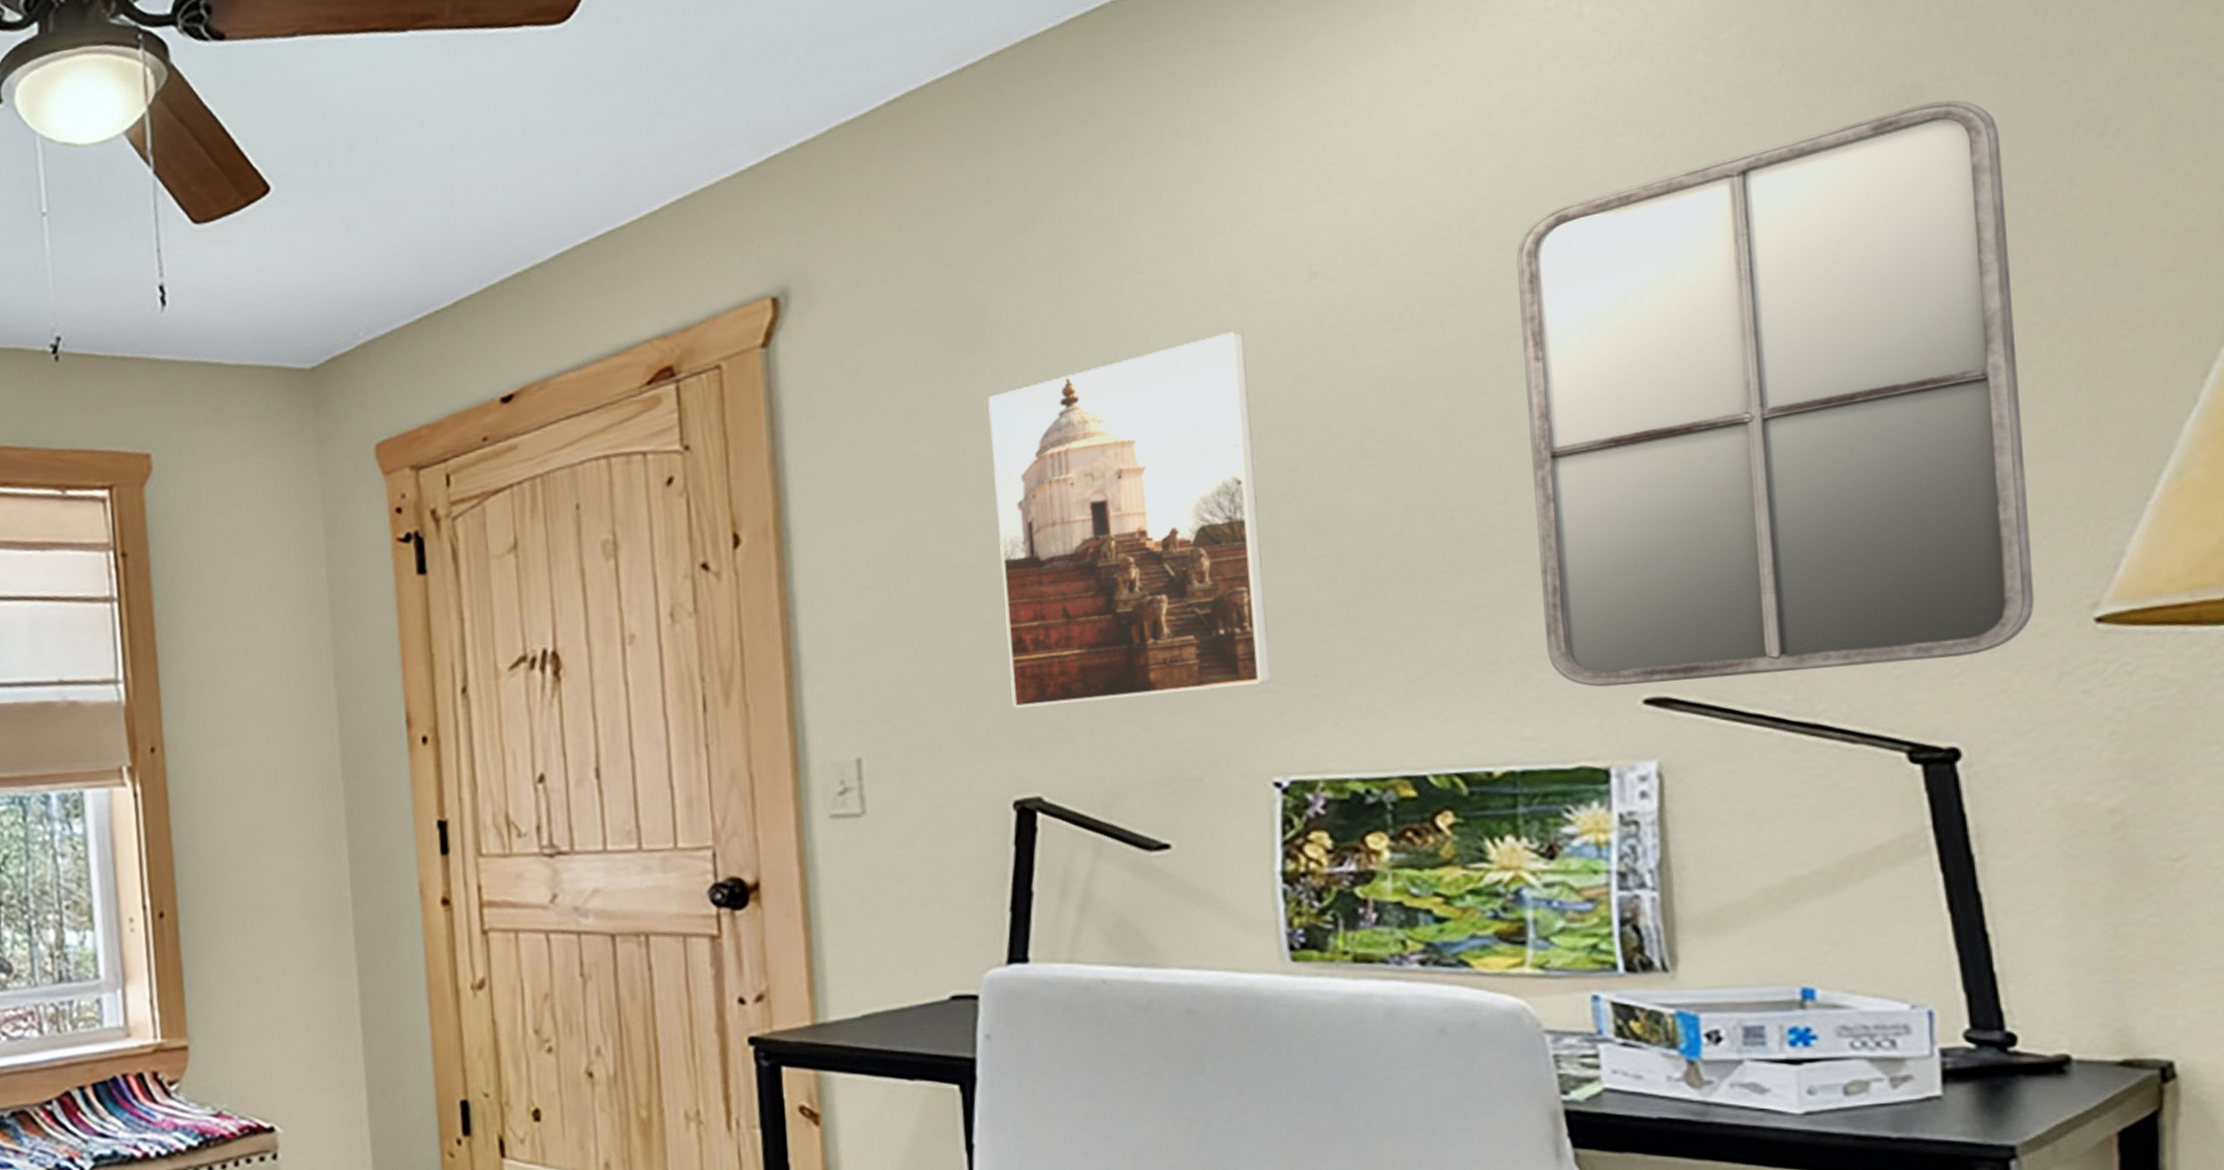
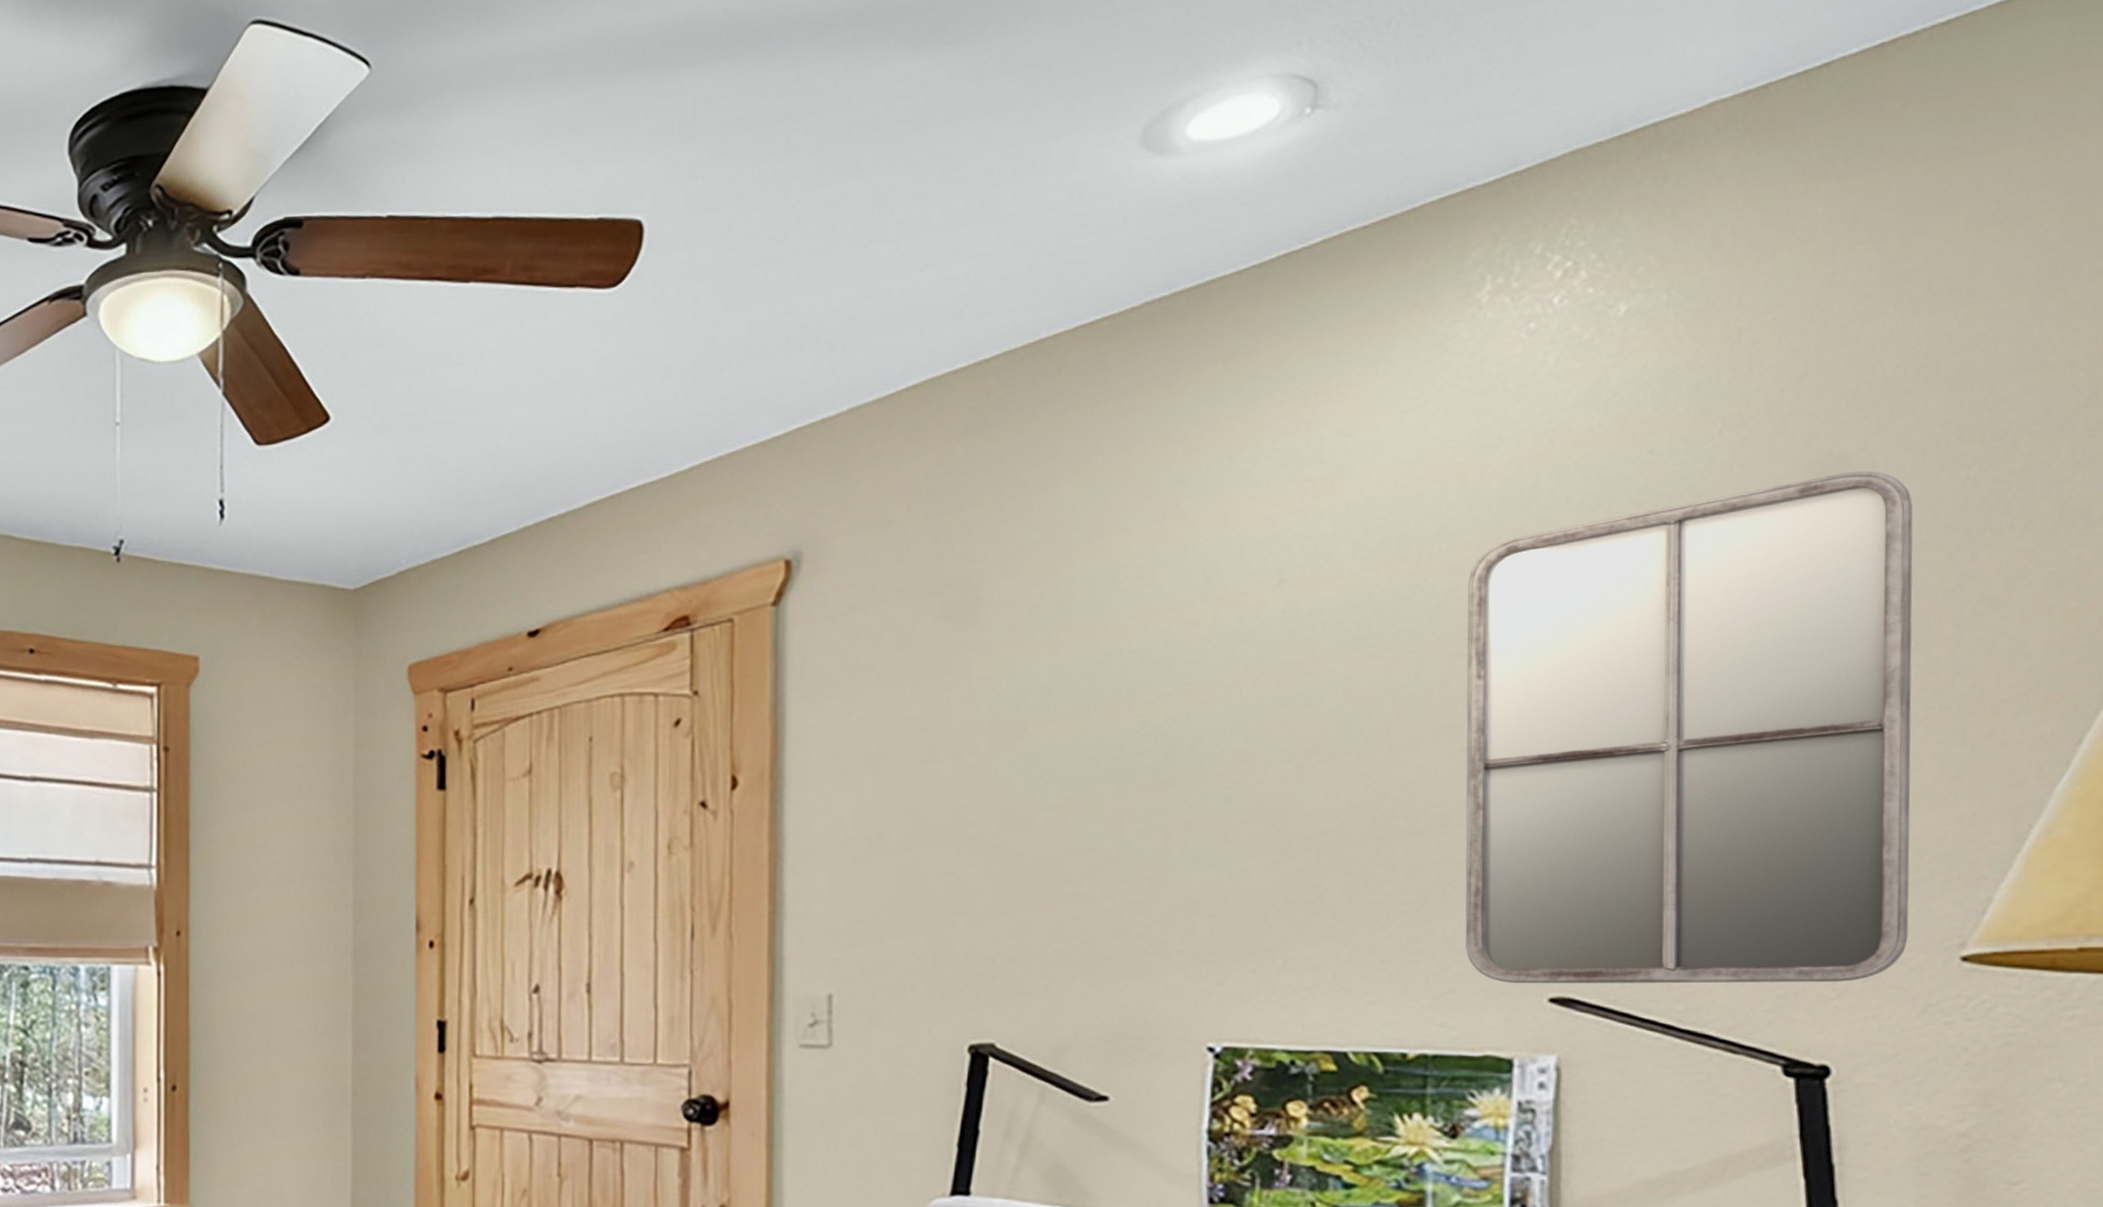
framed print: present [987,331,1271,708] -> none [974,627,1215,959]

